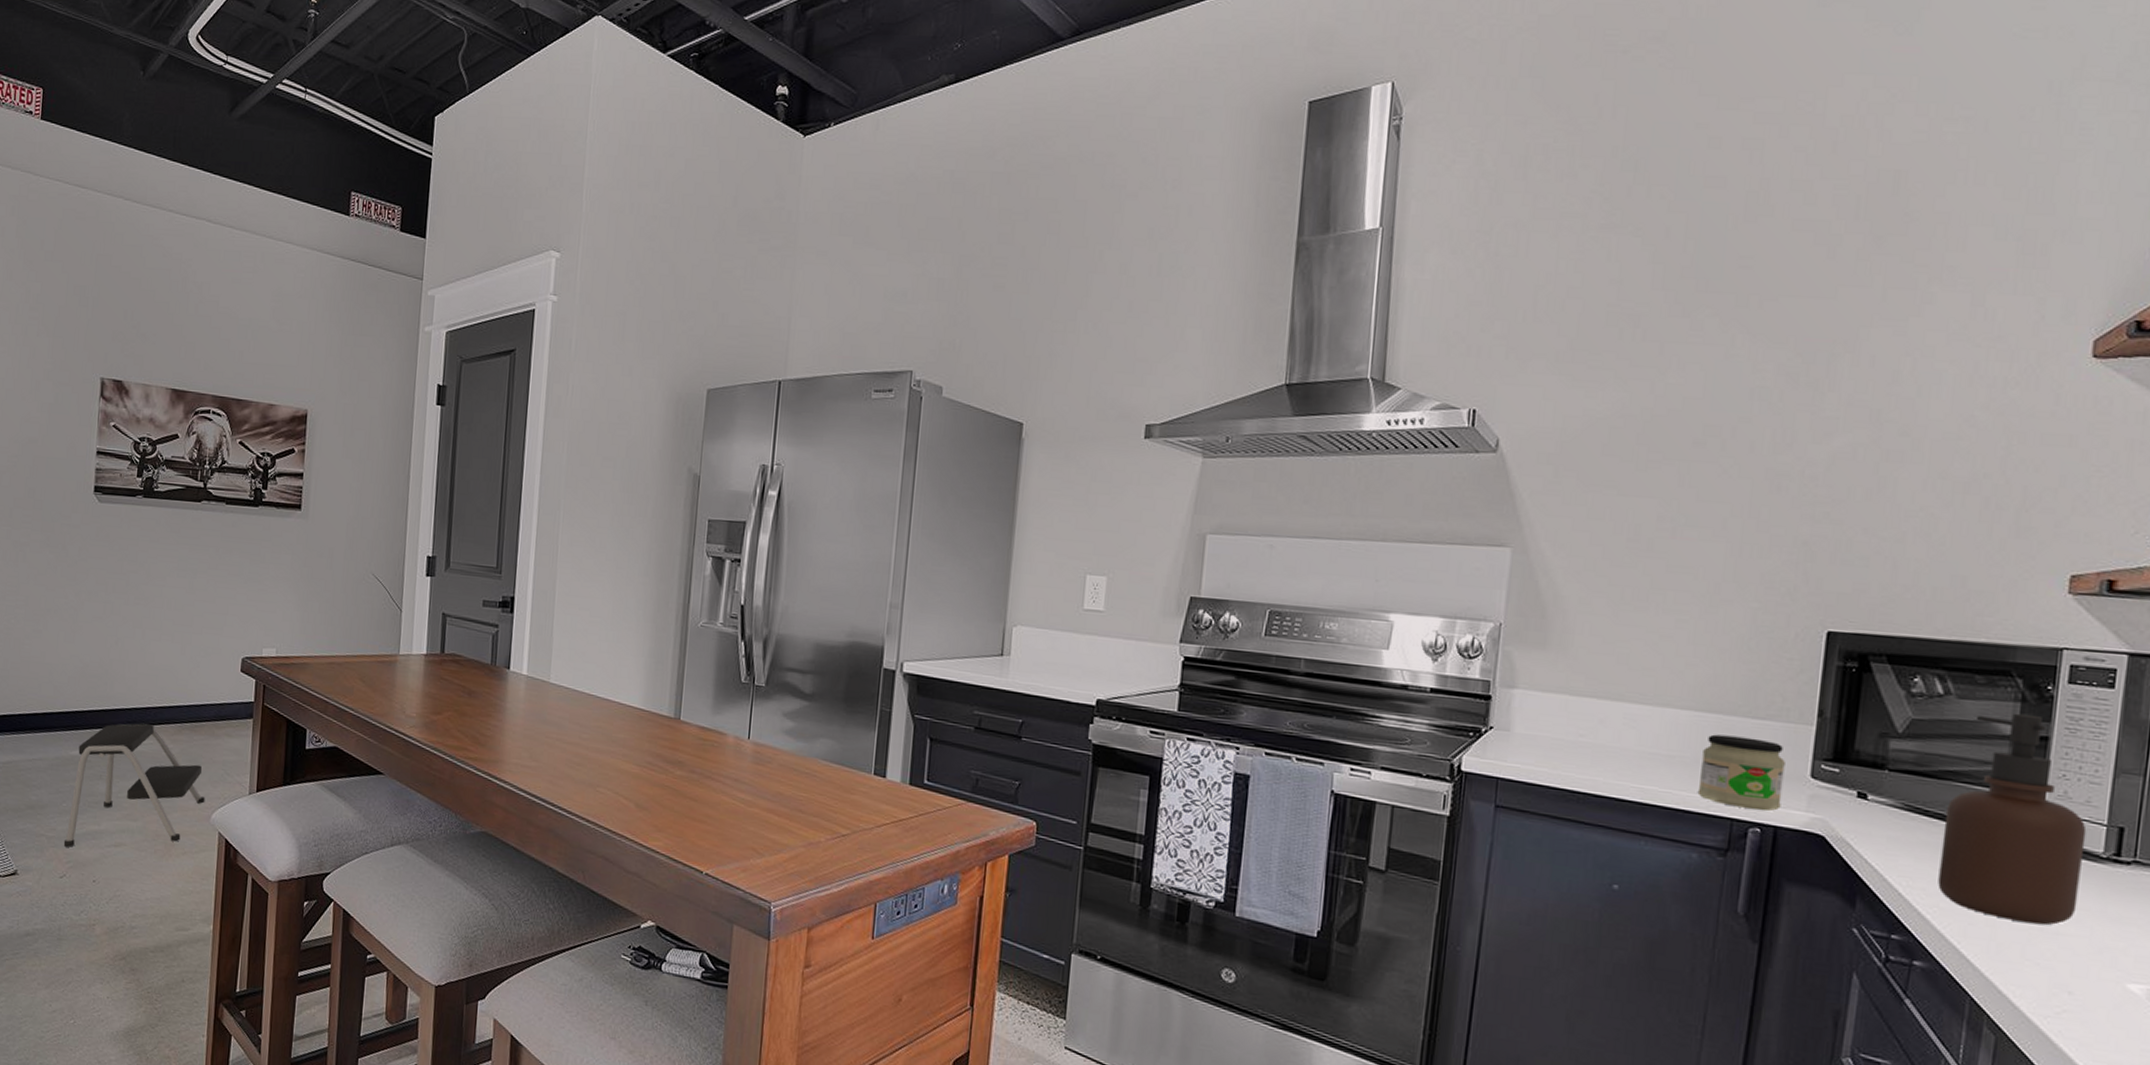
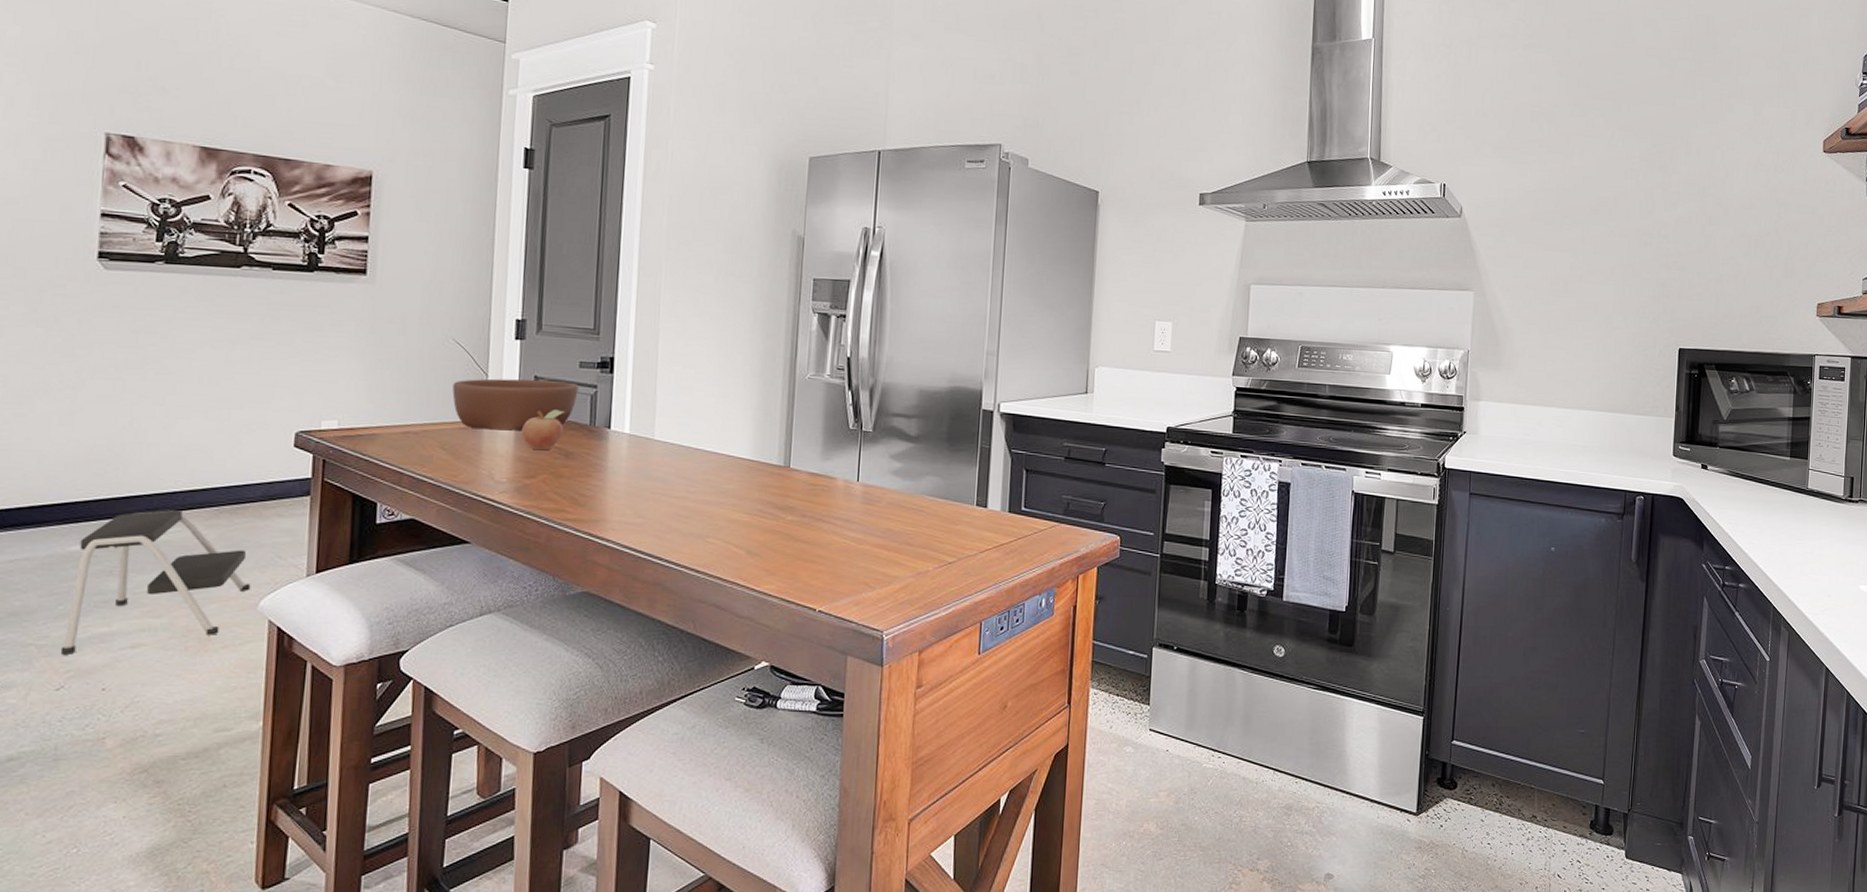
wooden bowl: none [371,614,482,666] -> present [452,378,579,431]
fruit: none [430,647,469,688] -> present [522,410,565,451]
jar: present [1697,734,1785,811] -> none [1603,428,1657,483]
soap dispenser: present [1938,713,2087,925] -> none [1751,401,1833,550]

